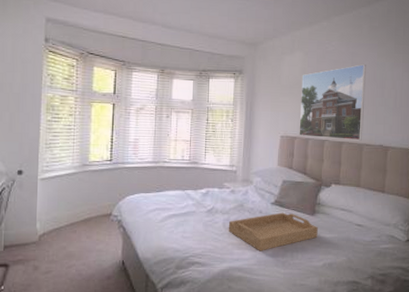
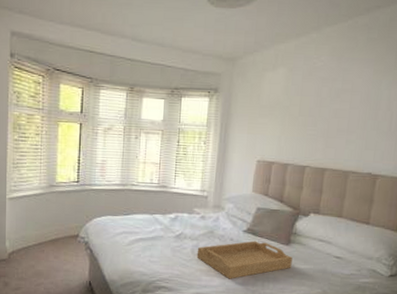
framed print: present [299,64,366,141] -> none [277,82,359,168]

